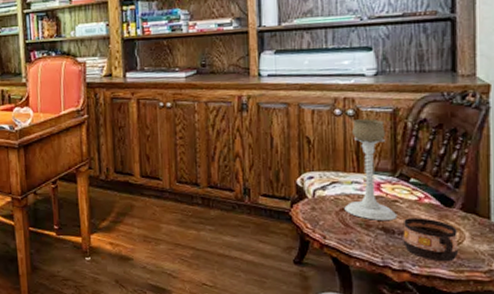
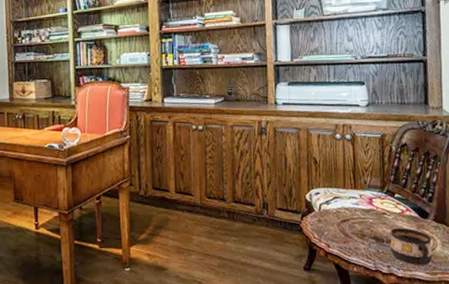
candle holder: present [344,119,398,220] -> none [344,143,386,231]

